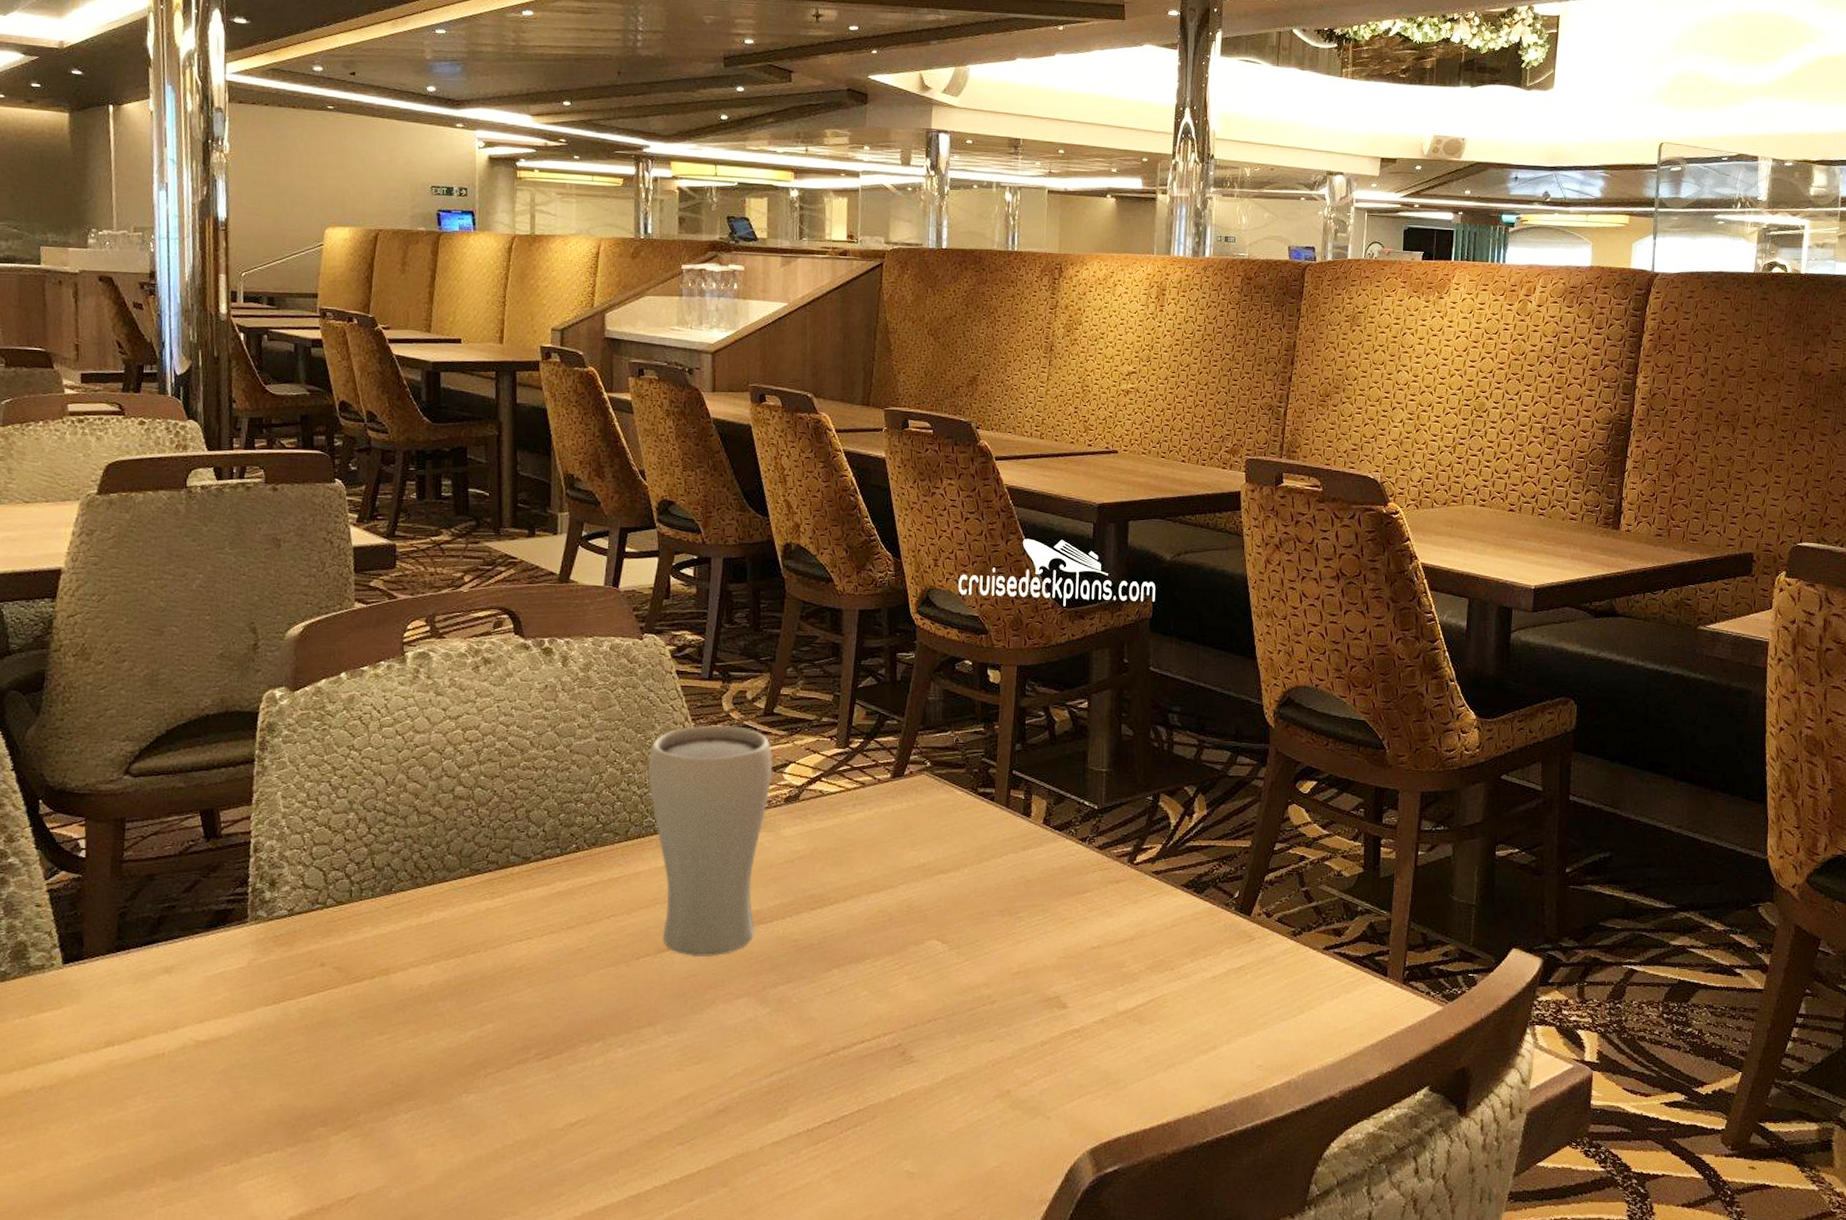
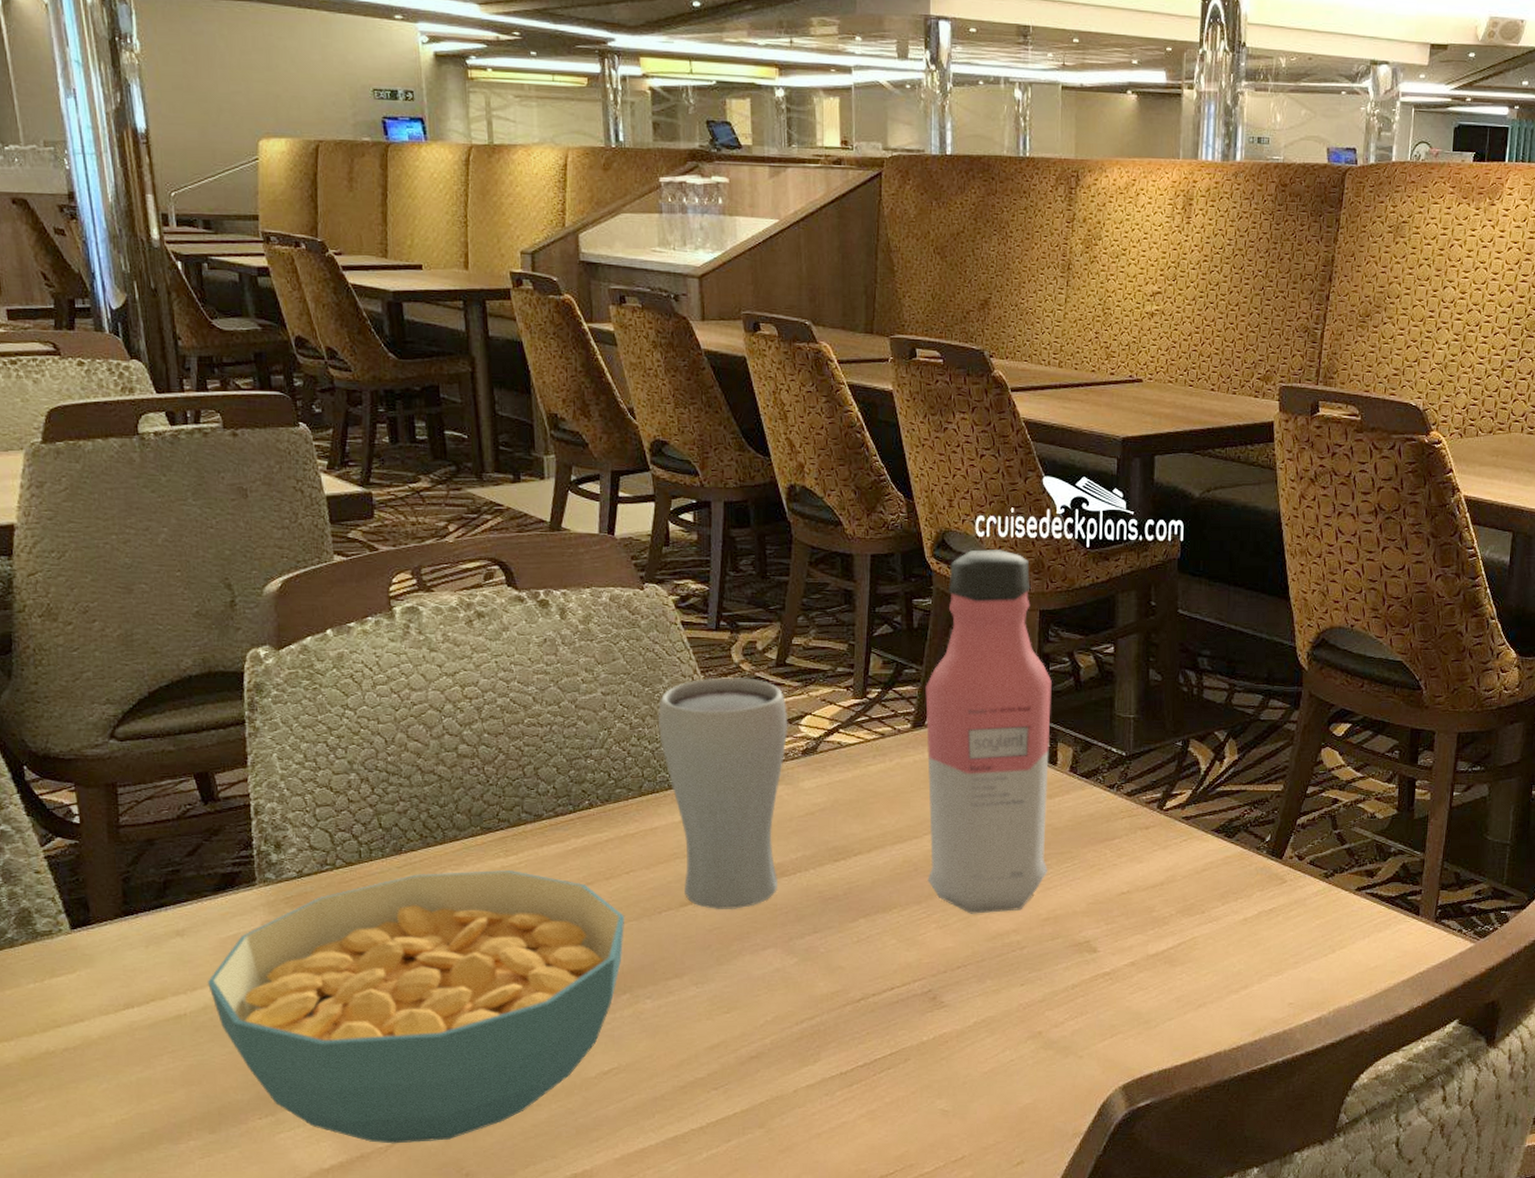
cereal bowl: none [188,912,603,1196] -> present [207,870,625,1144]
water bottle: none [901,607,1028,966] -> present [925,549,1052,914]

